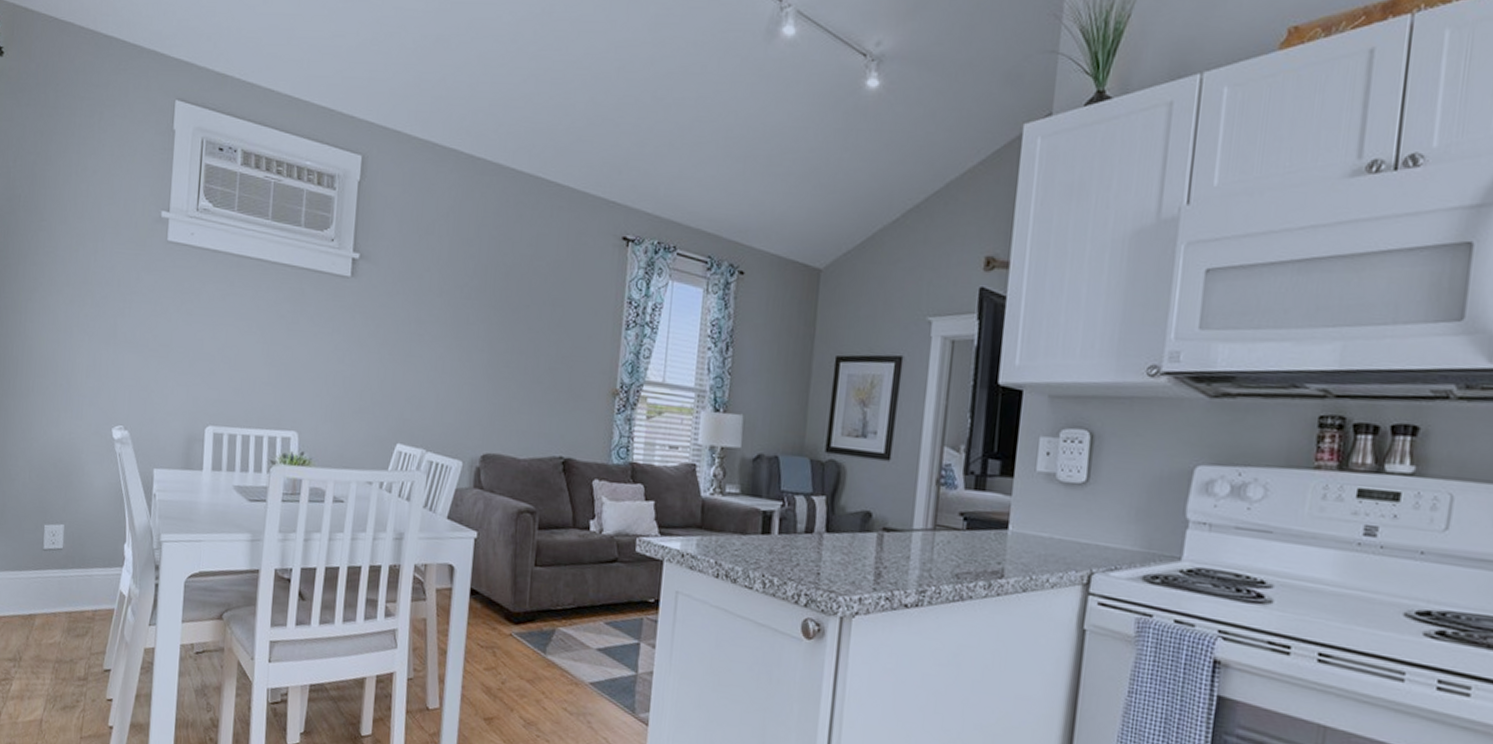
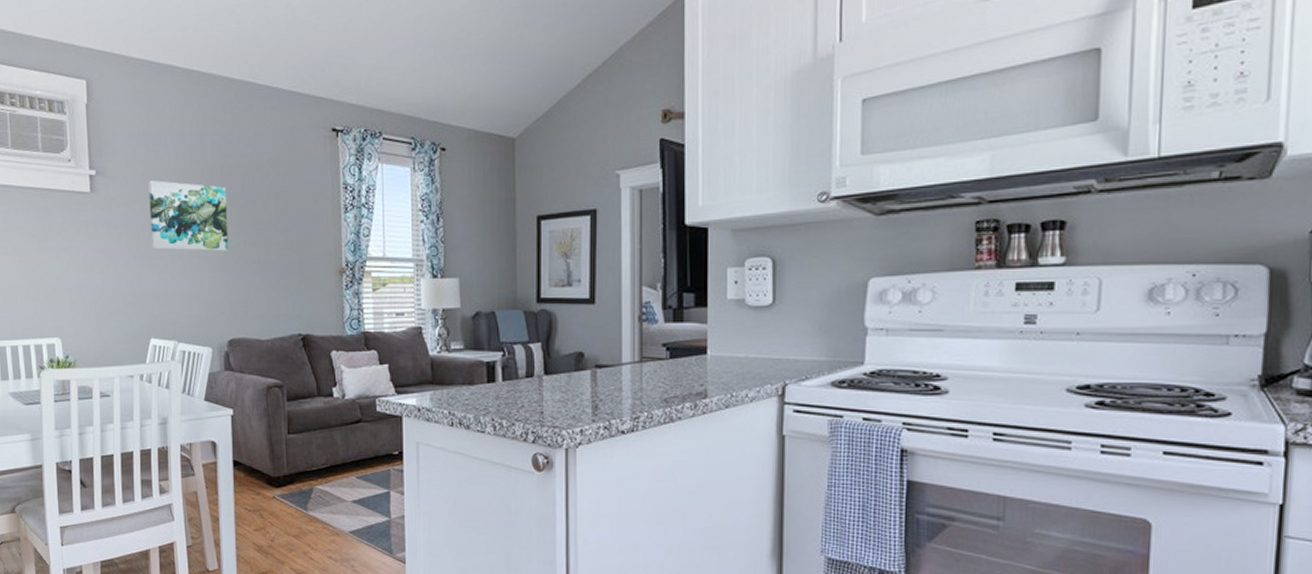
wall art: none [410,271,500,357] -> present [148,180,229,251]

